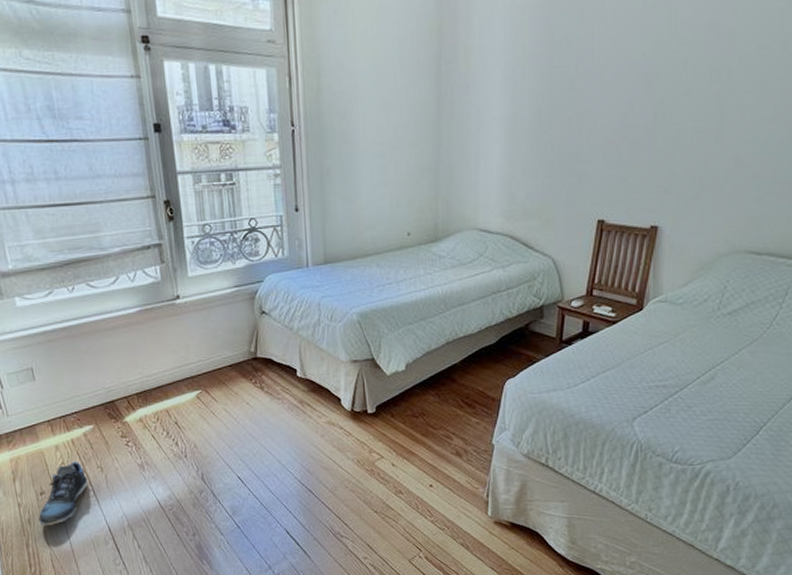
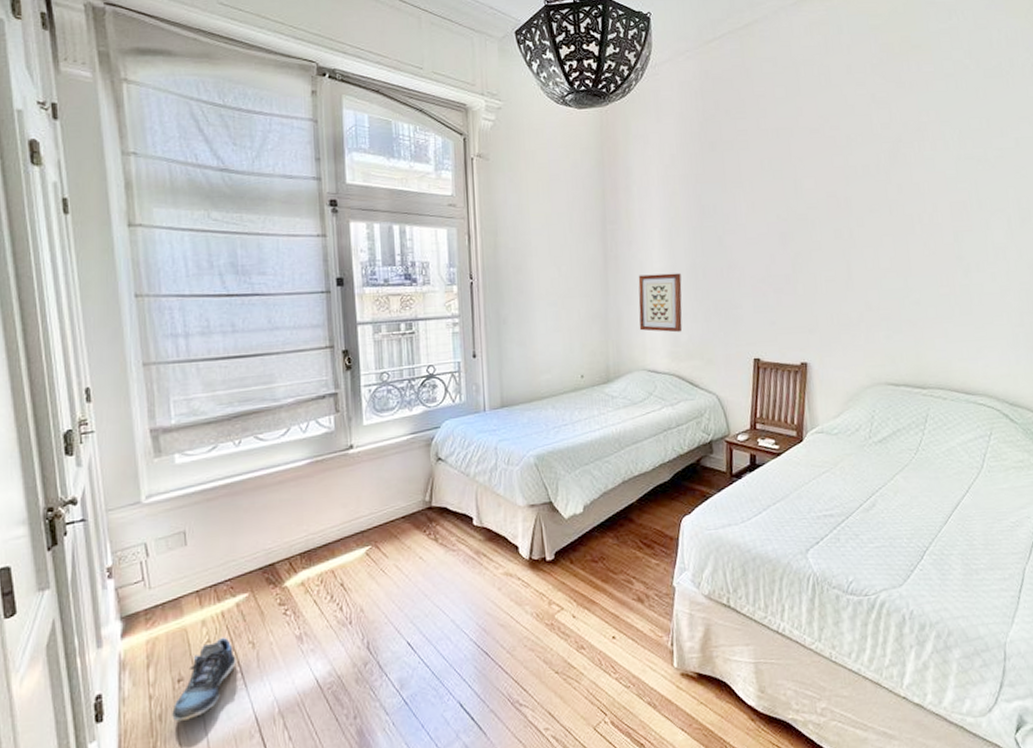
wall art: none [472,121,523,189] -> present [638,273,683,333]

